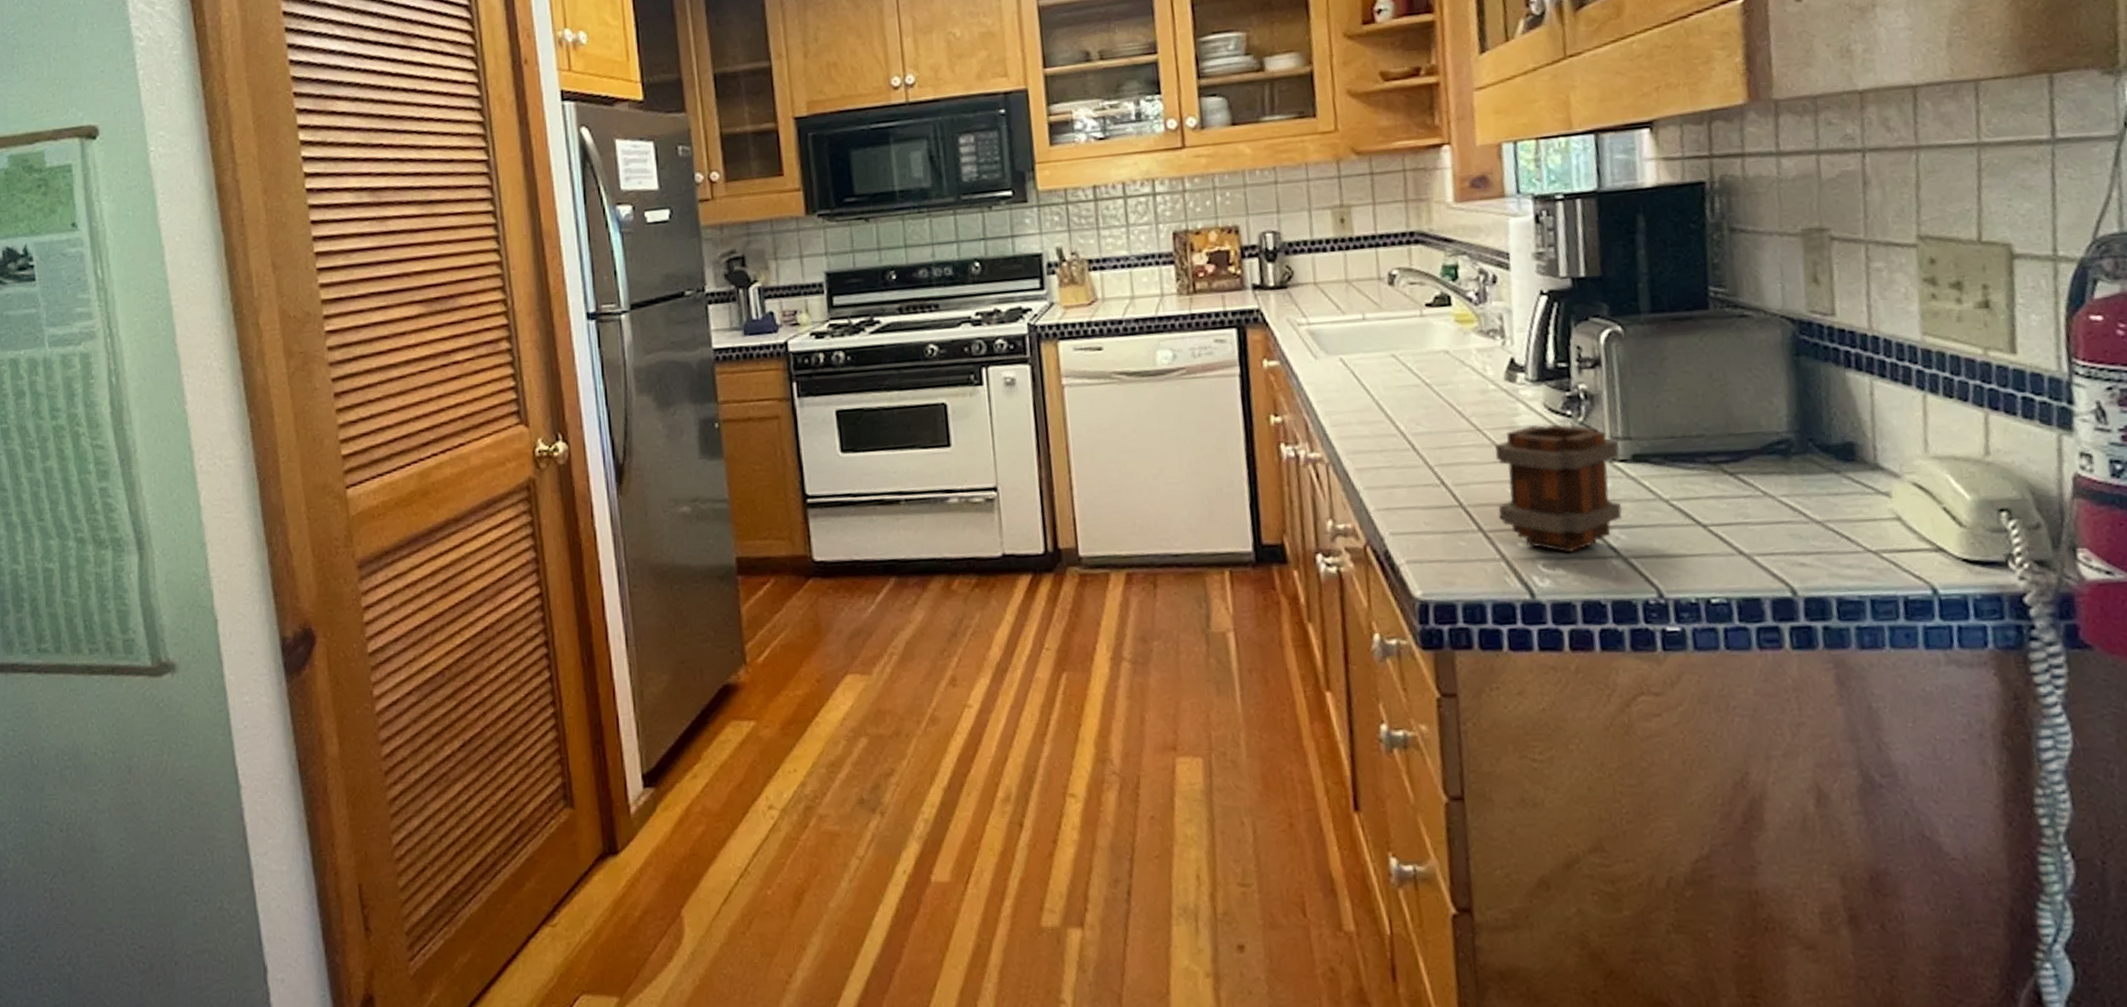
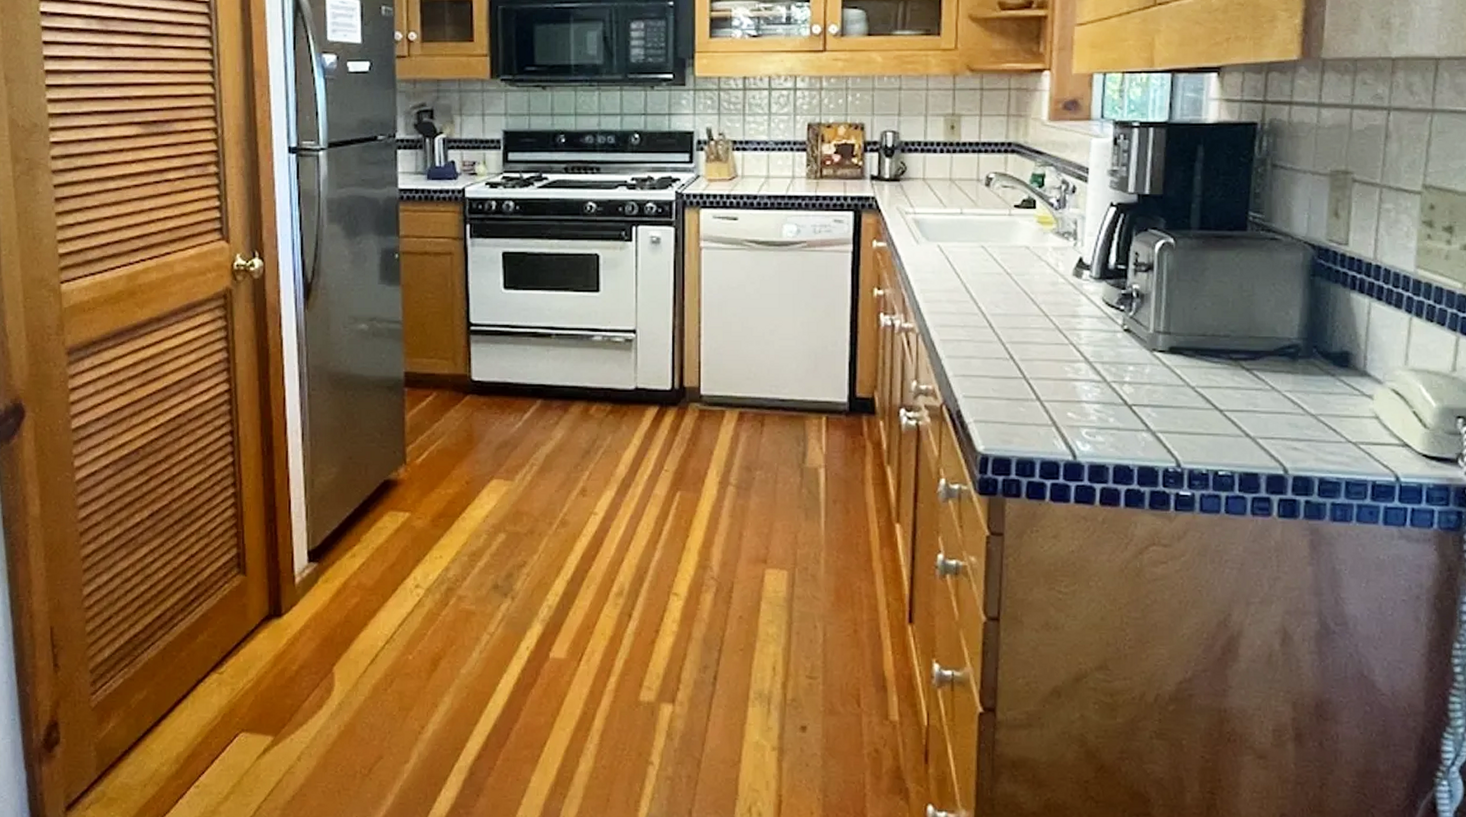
mug: present [1495,424,1623,554] -> none [1055,316,1159,425]

